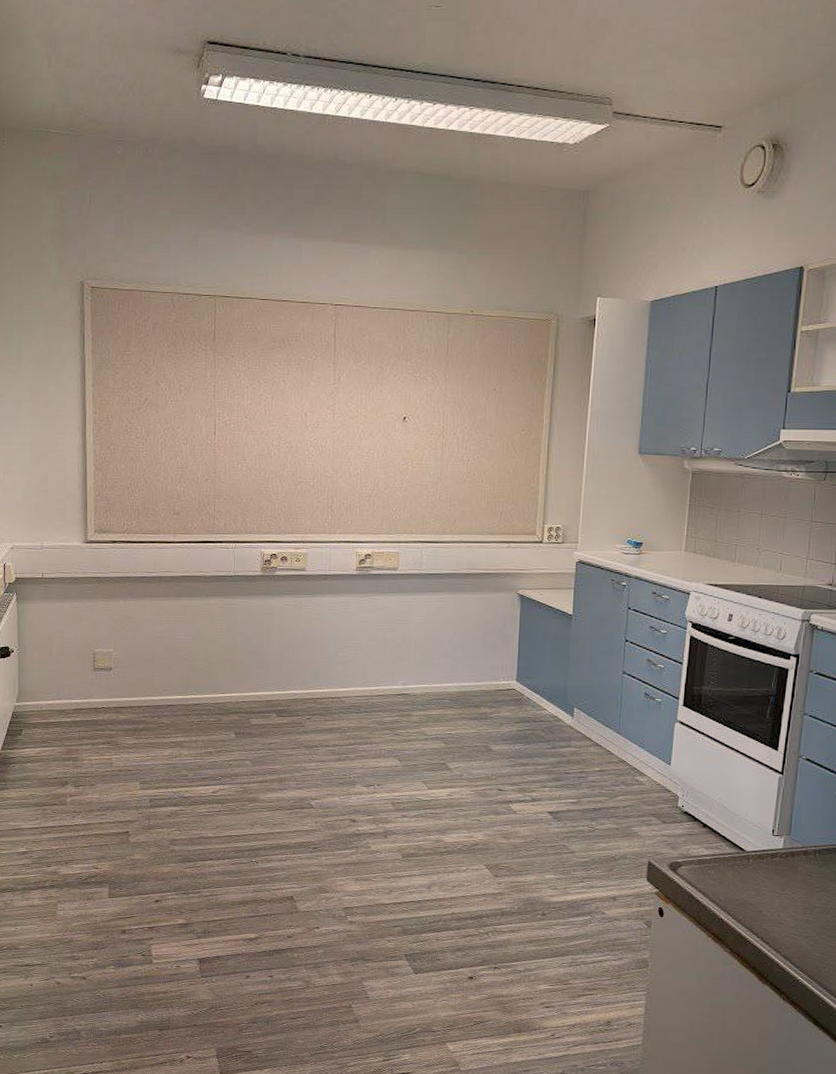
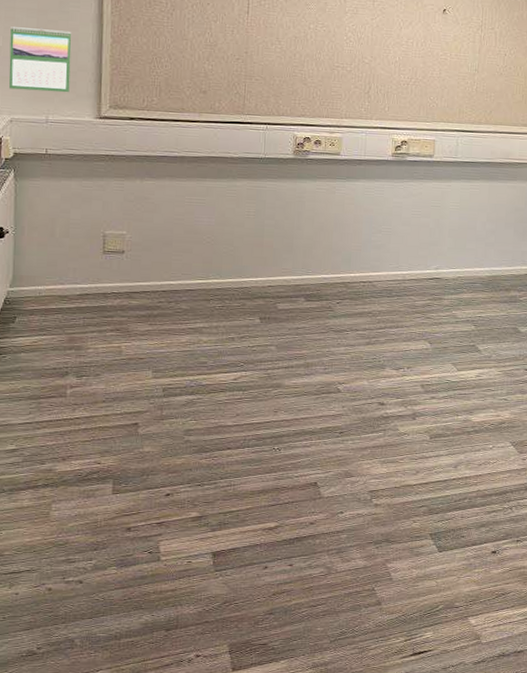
calendar: none [9,460,61,520] -> present [8,27,72,93]

